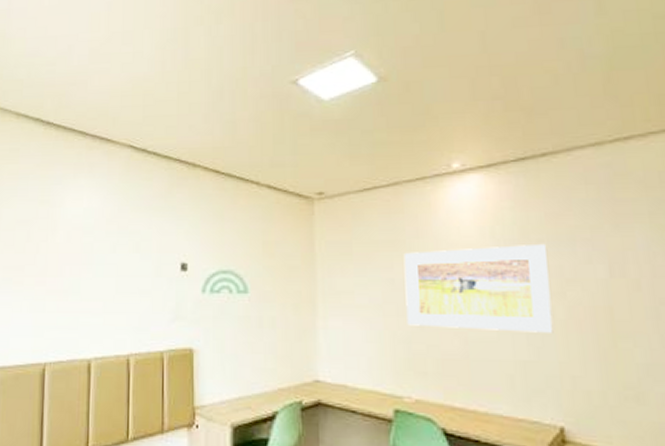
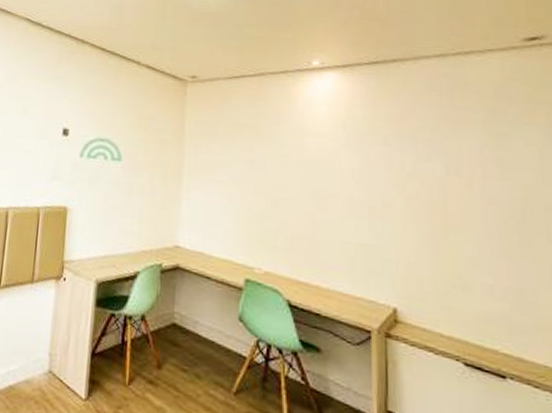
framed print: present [403,243,554,333] -> none [262,137,393,221]

